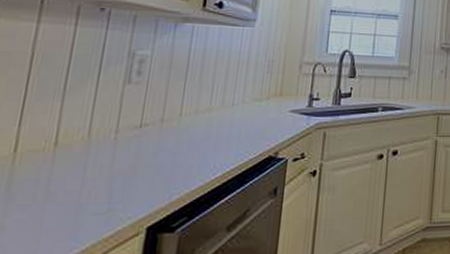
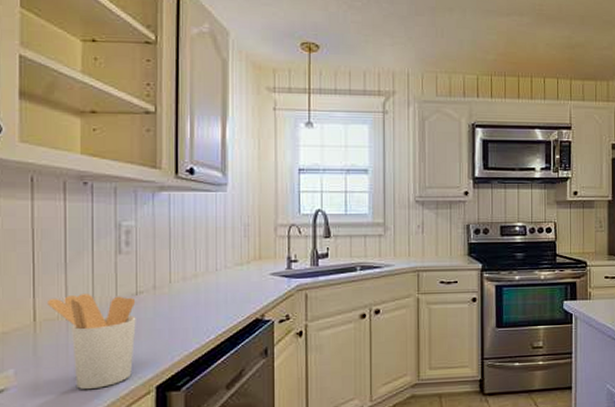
utensil holder: none [34,124,139,231] -> present [48,294,136,390]

